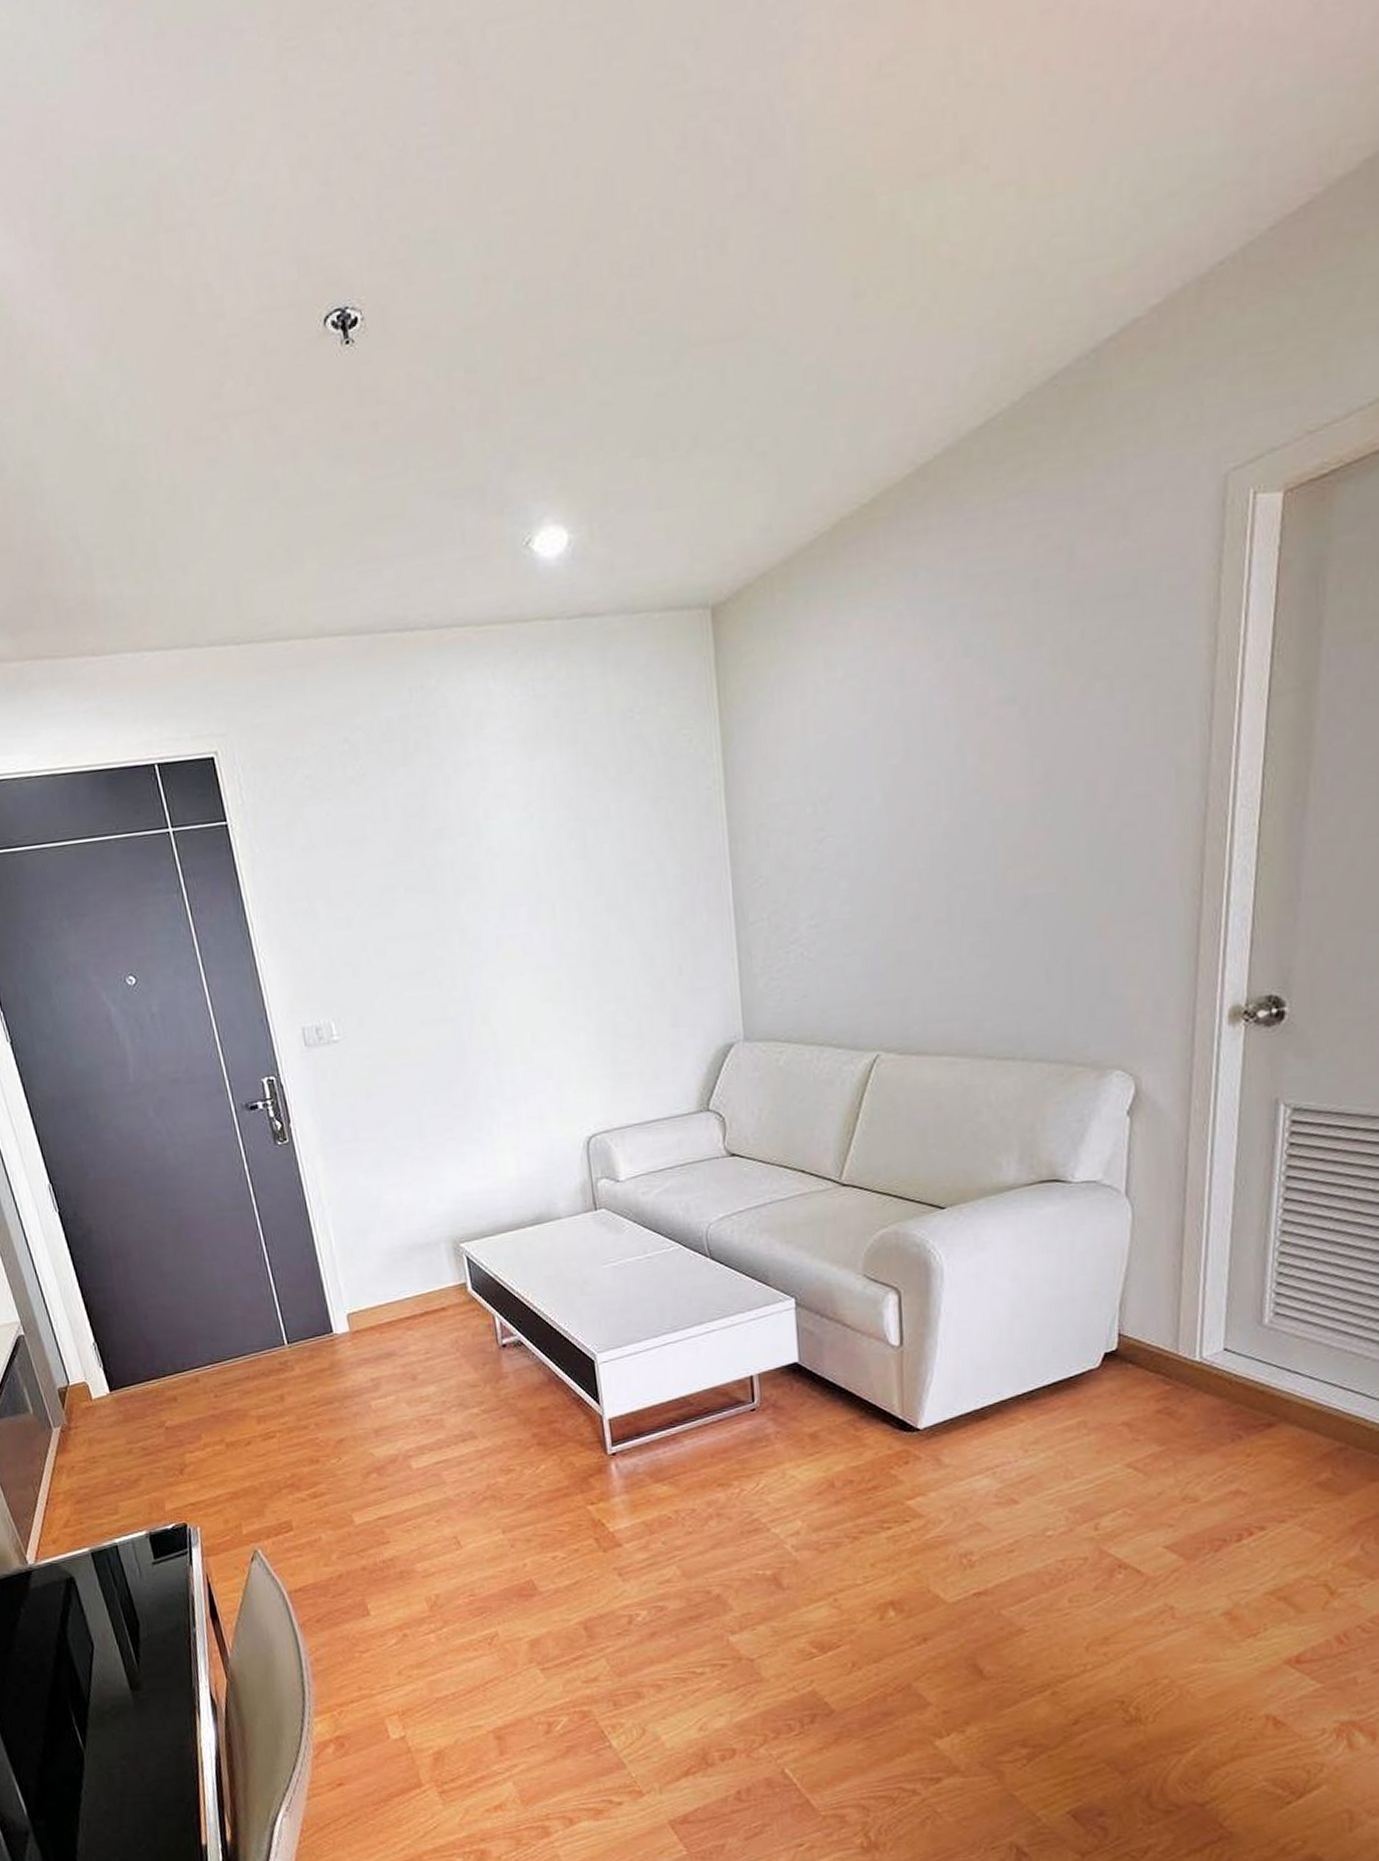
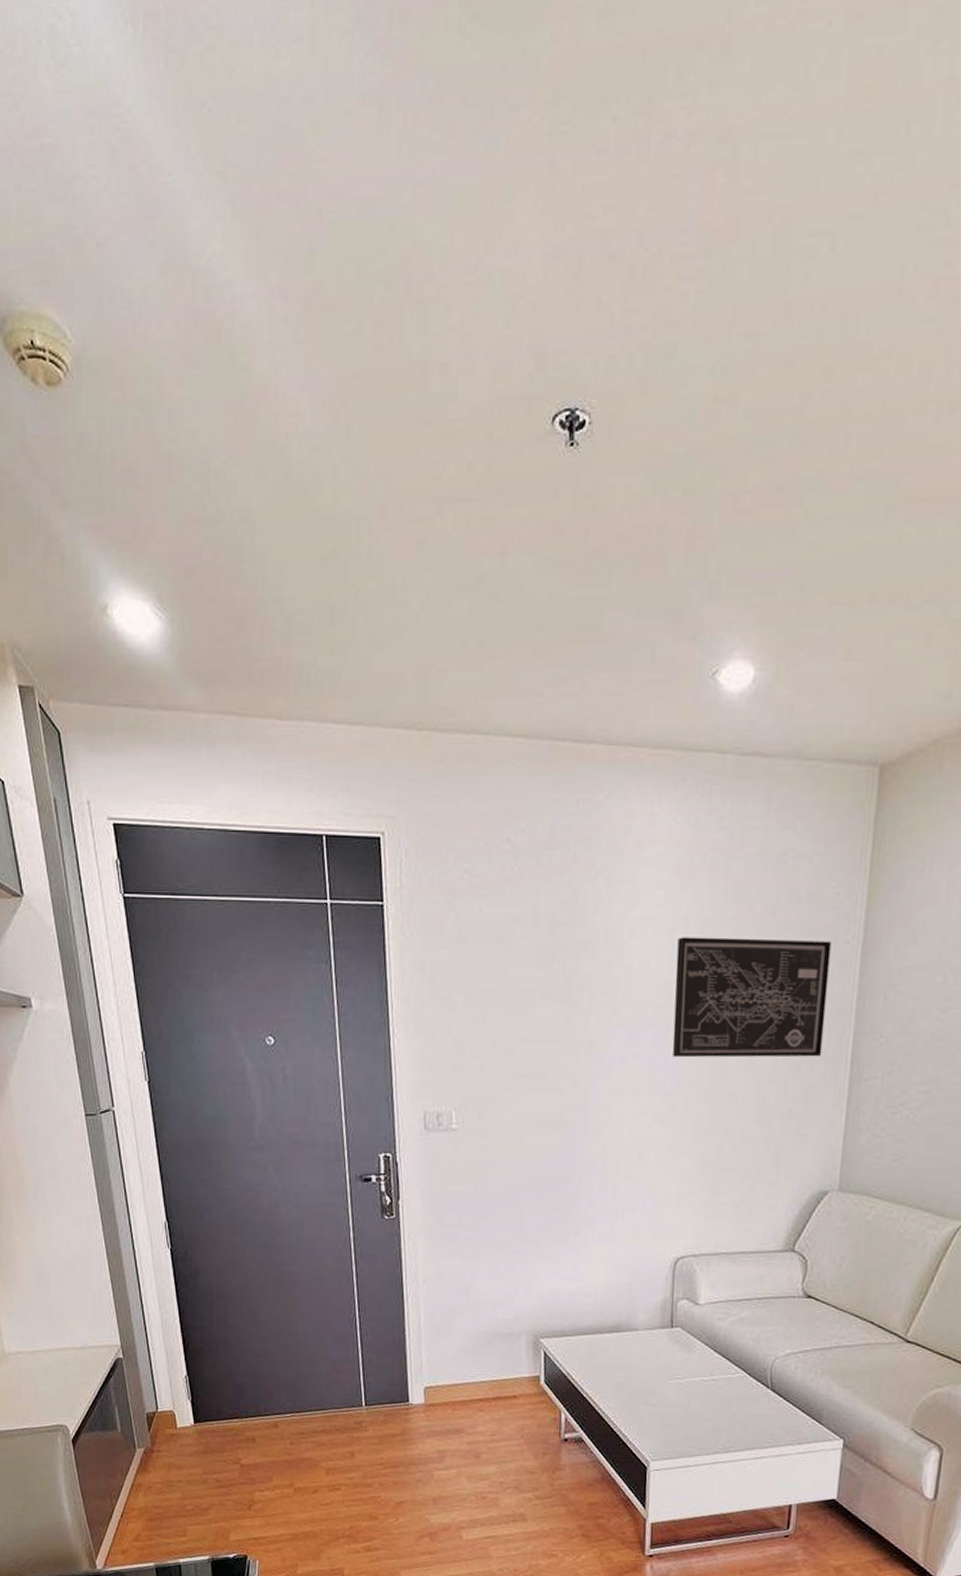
wall art: none [535,789,703,932] -> present [672,937,832,1058]

